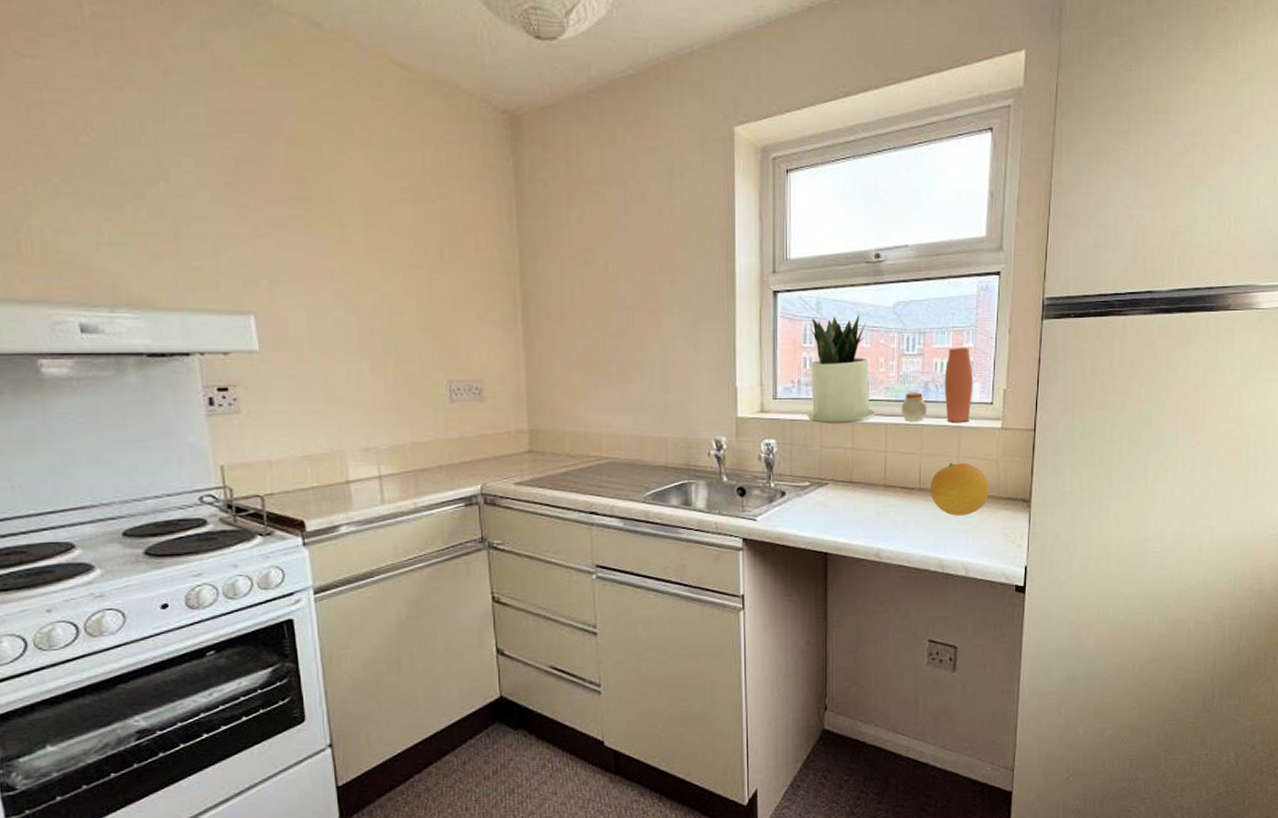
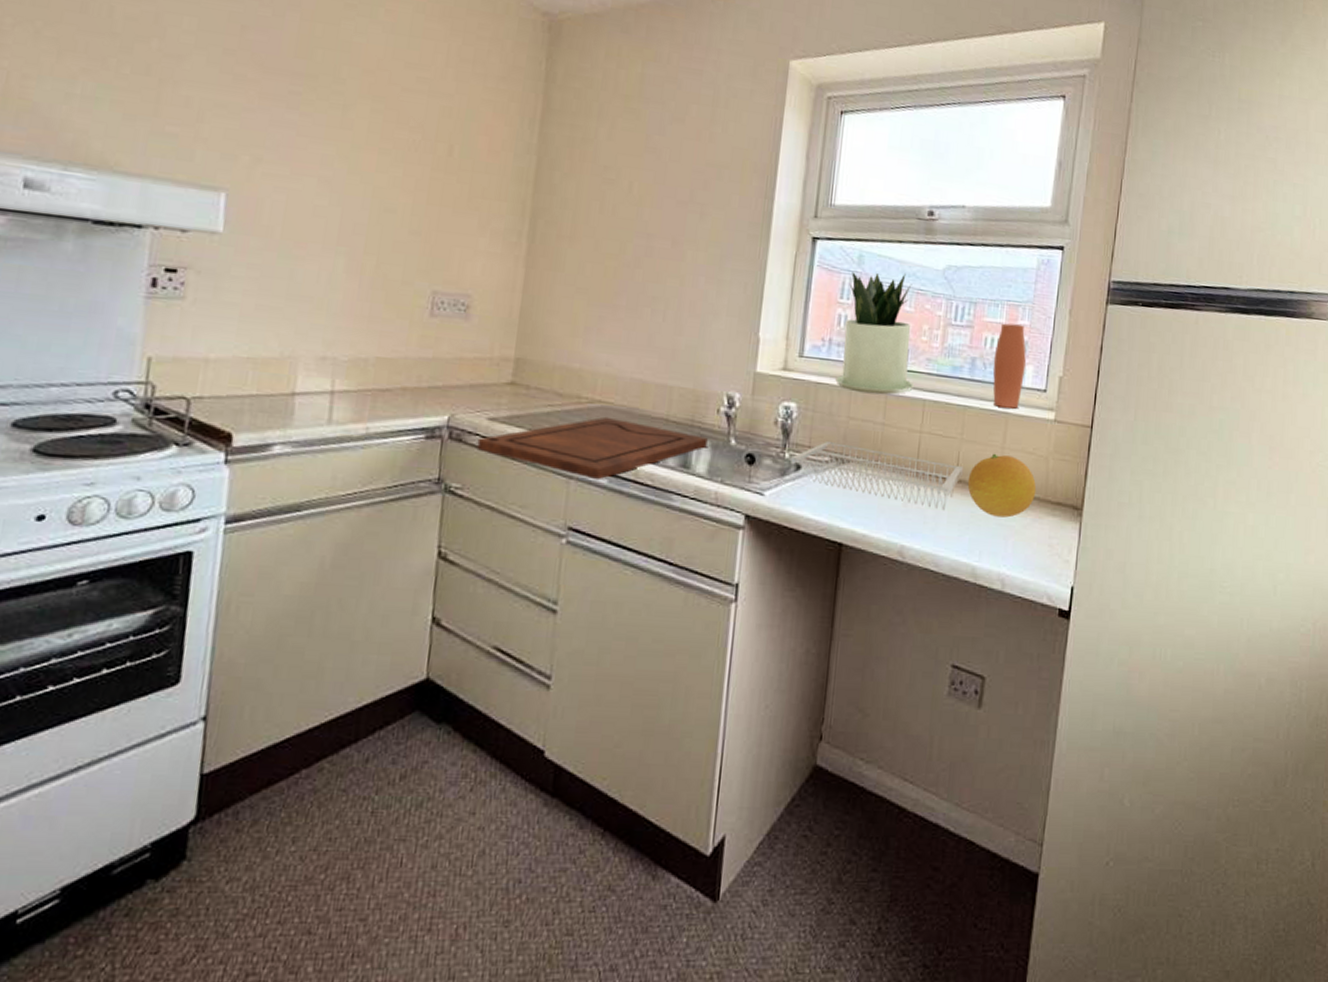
cutting board: none [509,470,703,524] -> present [476,416,708,481]
dish rack: none [776,468,926,516] -> present [790,440,964,511]
jar: present [901,393,928,422] -> none [942,368,973,402]

